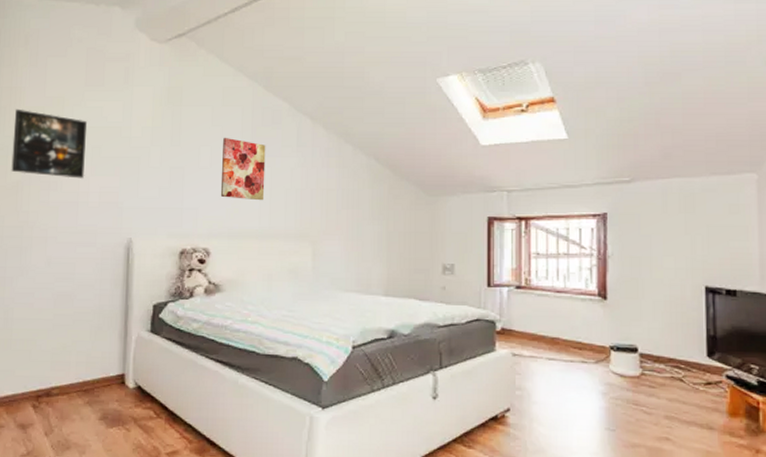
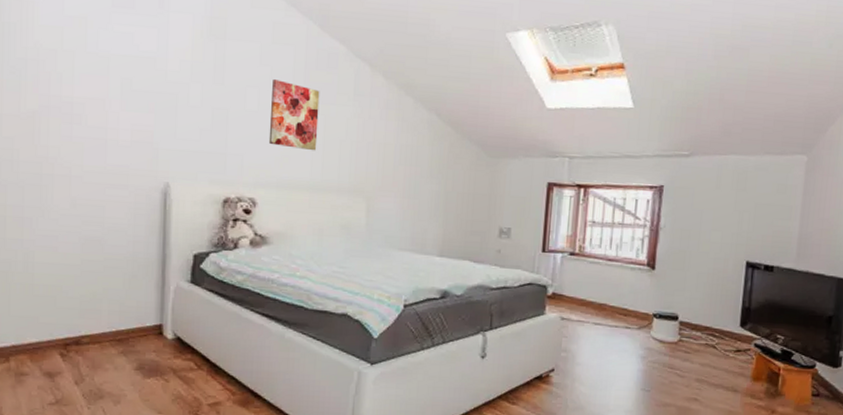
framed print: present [11,109,88,179] -> none [25,26,116,113]

